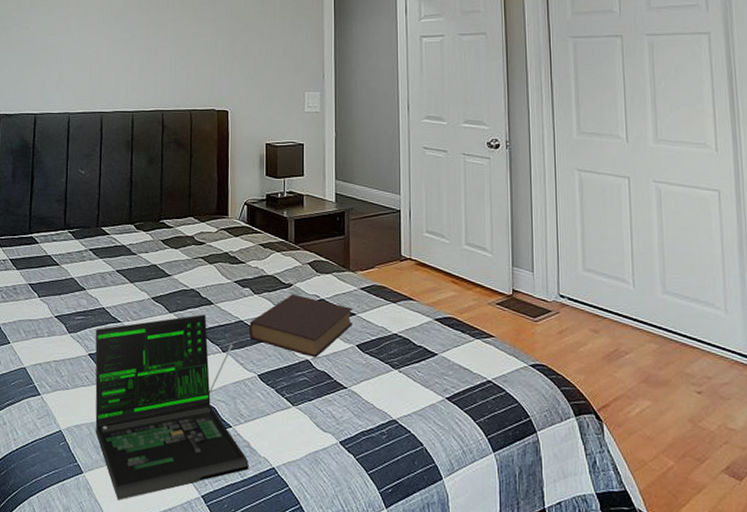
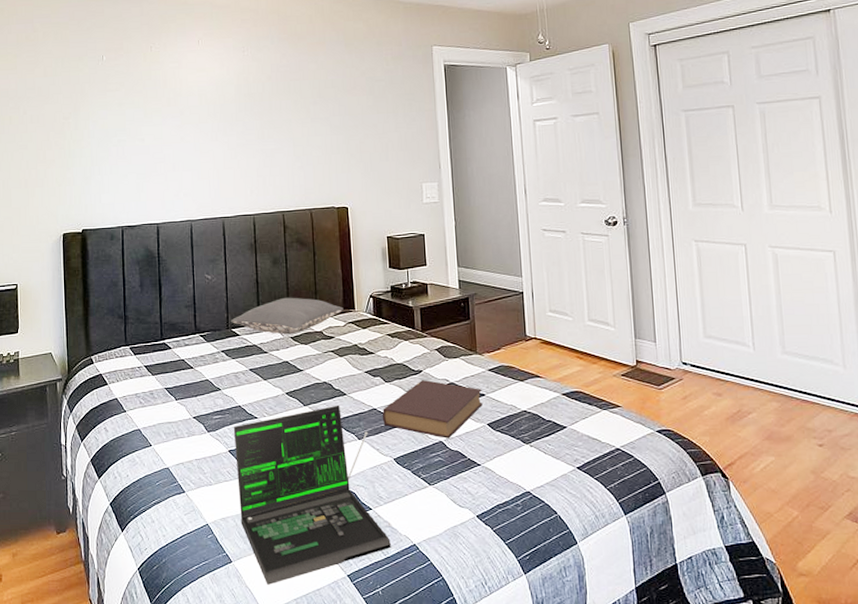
pillow: none [101,198,217,237] -> present [231,297,344,335]

